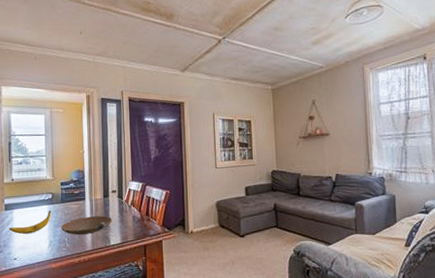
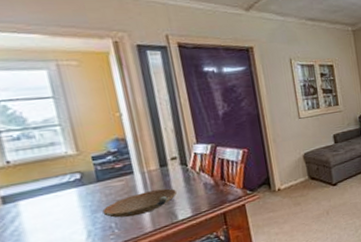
banana: present [9,210,51,234] -> none [15,193,84,232]

